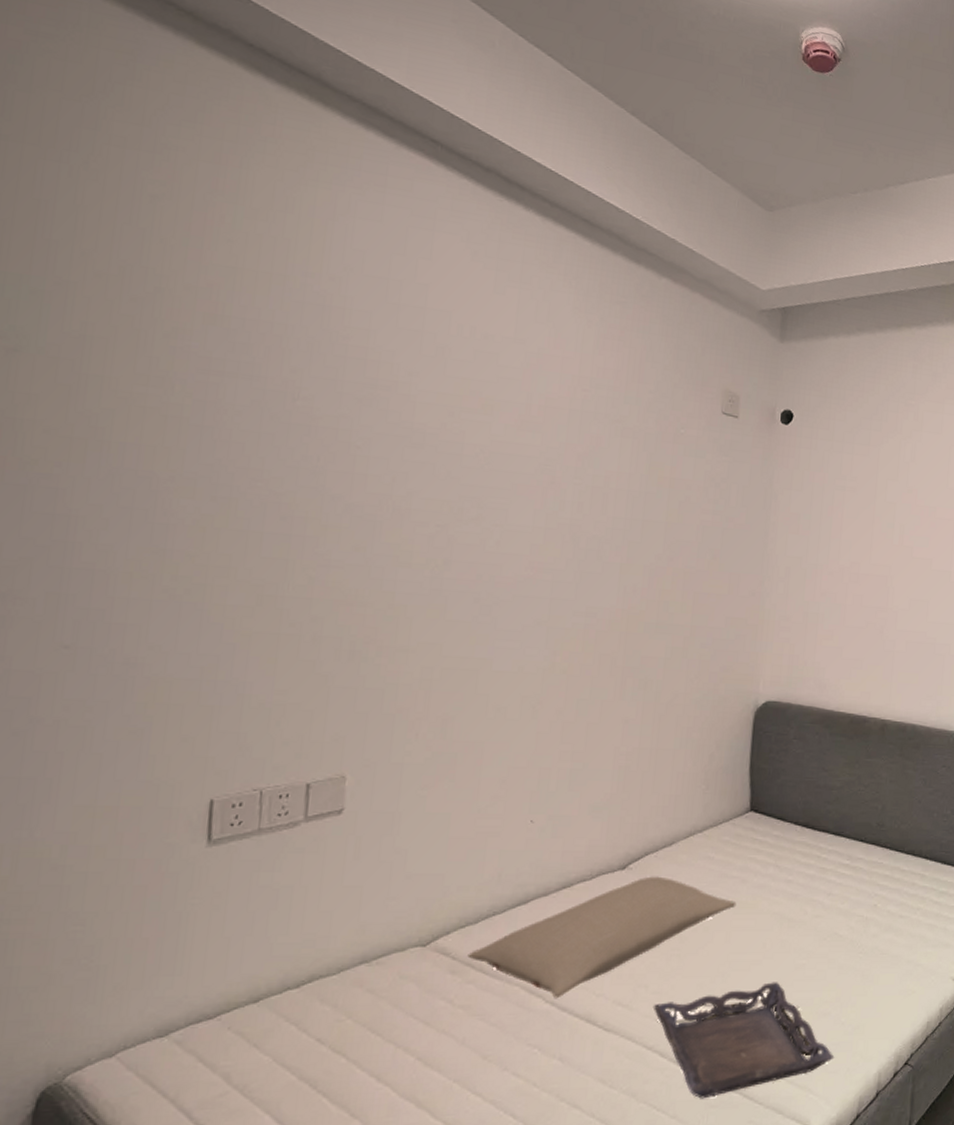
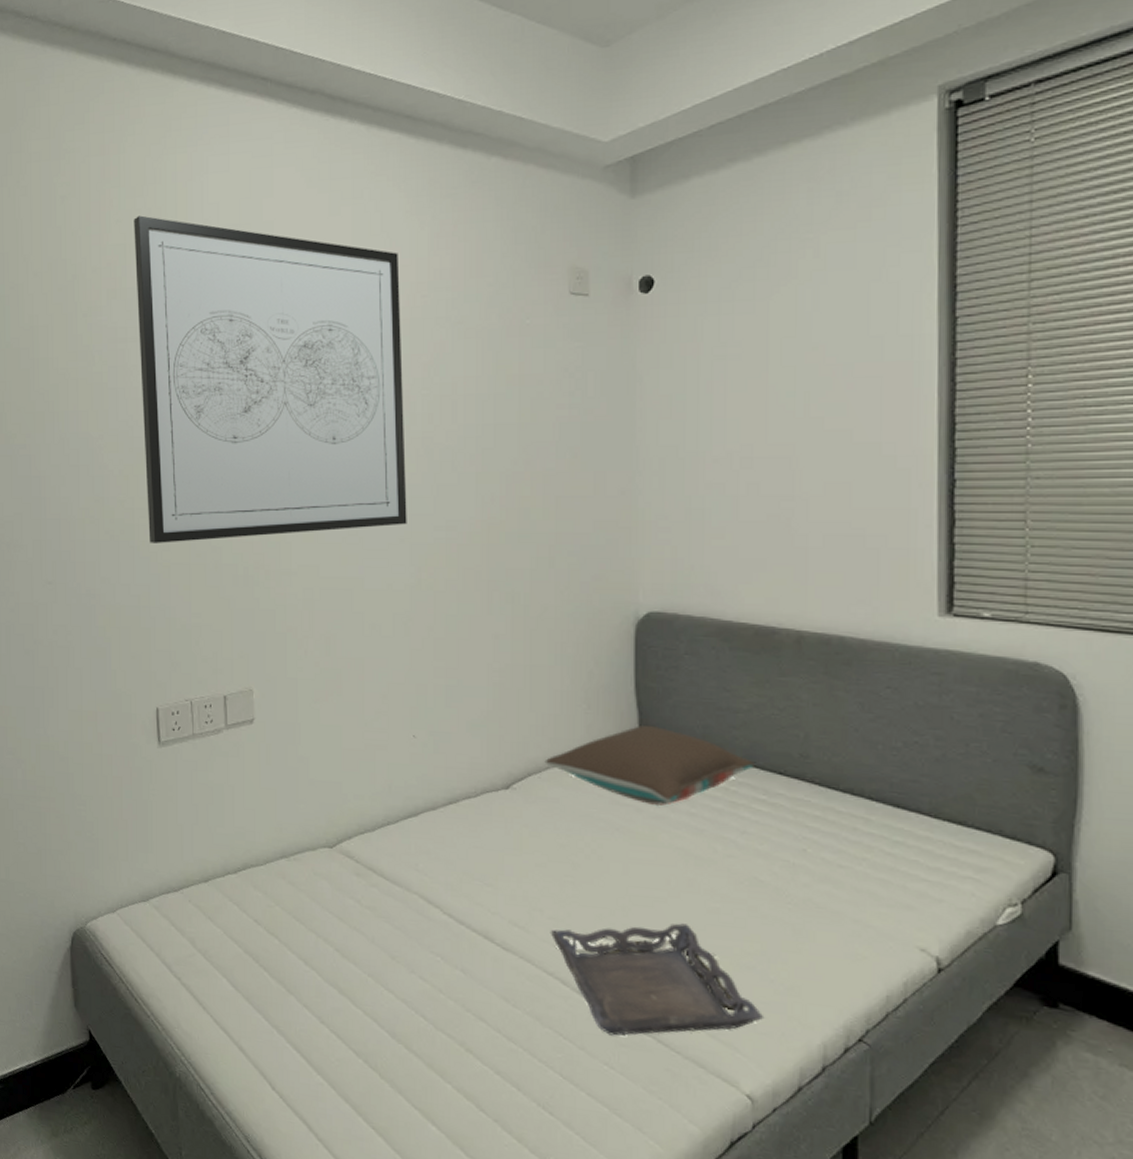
wall art: none [225,241,563,609] -> present [134,215,407,543]
pillow: present [467,876,737,999] -> none [369,798,632,912]
pillow: none [662,802,842,877] -> present [544,725,754,807]

